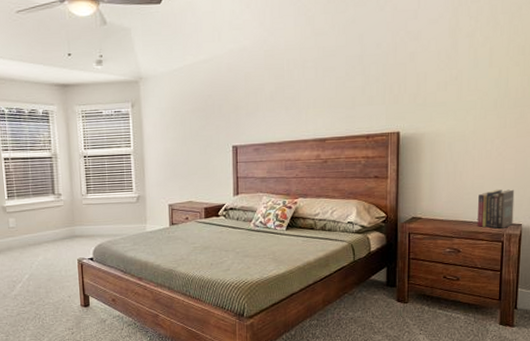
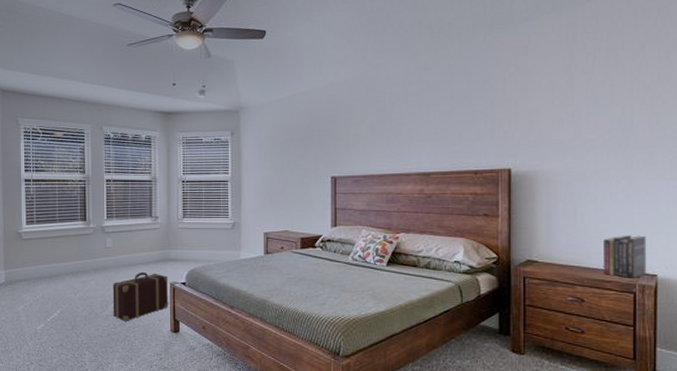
suitcase: none [18,250,78,300] -> present [112,271,169,322]

